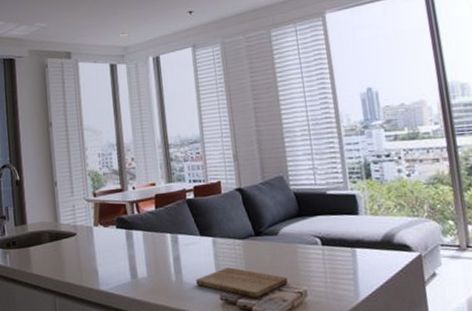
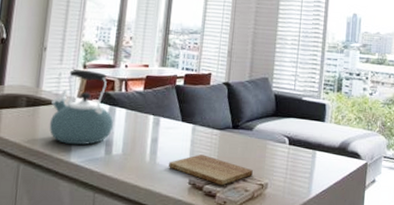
kettle: none [71,198,133,274] -> present [49,69,113,146]

